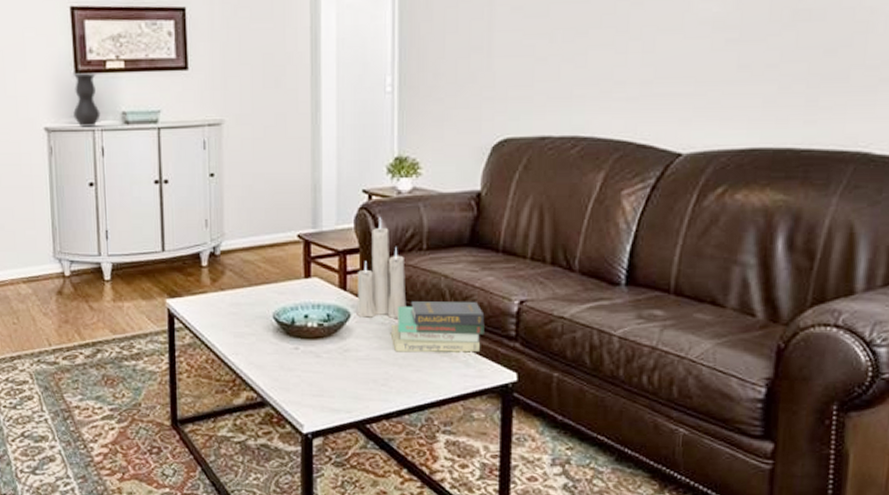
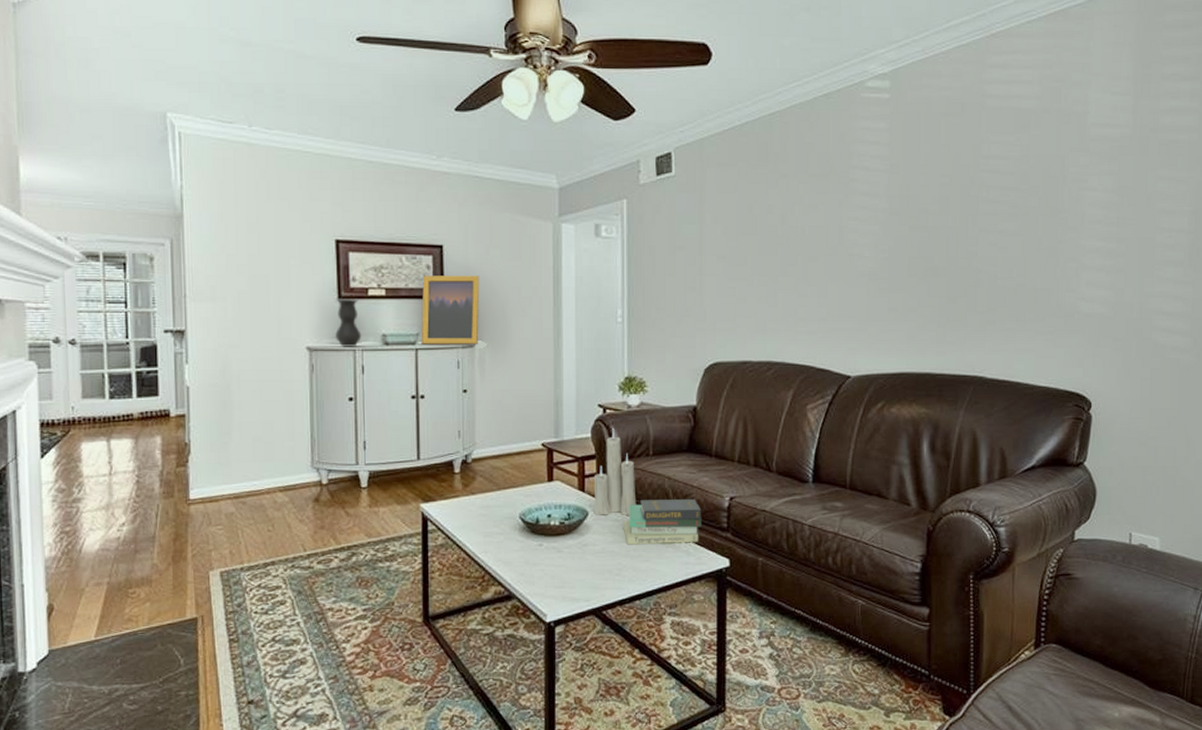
picture frame: none [163,42,227,123] -> present [421,276,480,344]

